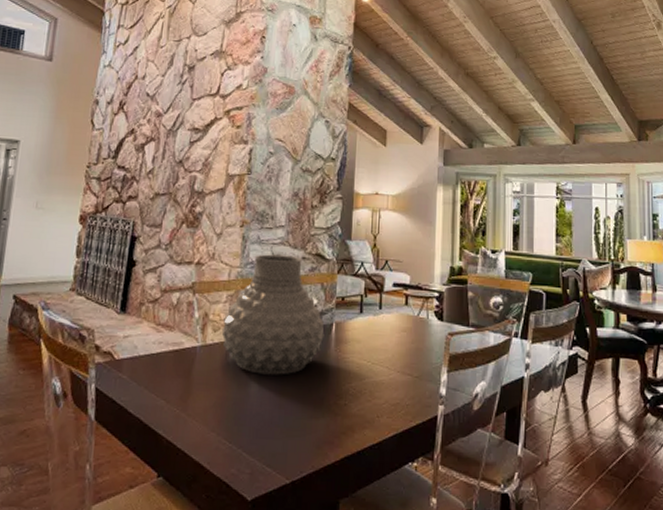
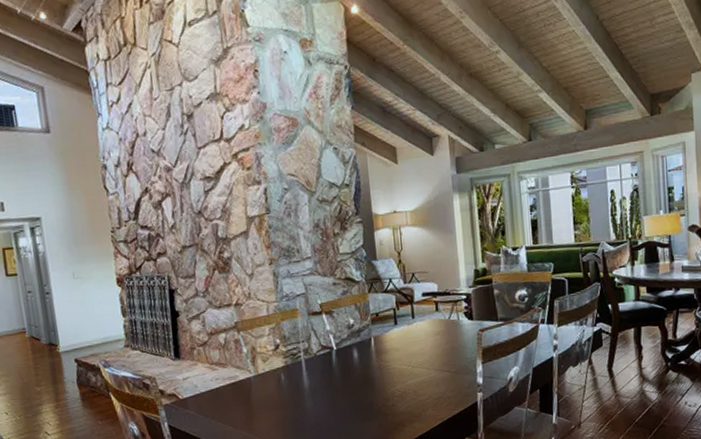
vase: present [221,254,324,375] -> none [270,283,365,392]

